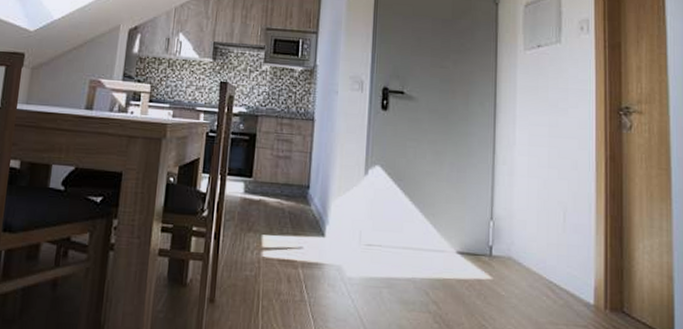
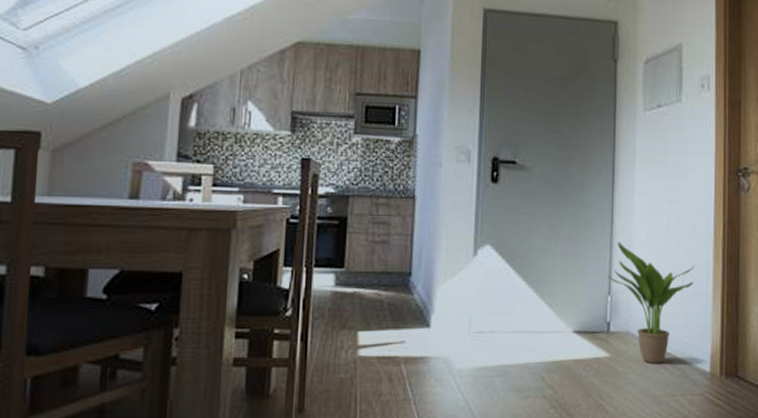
potted plant: none [490,170,576,291] -> present [608,242,695,364]

